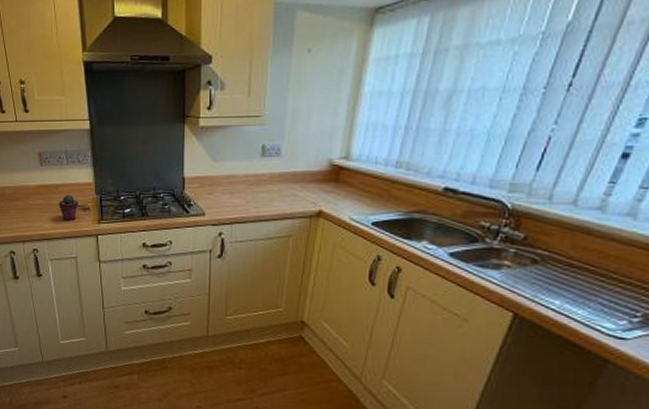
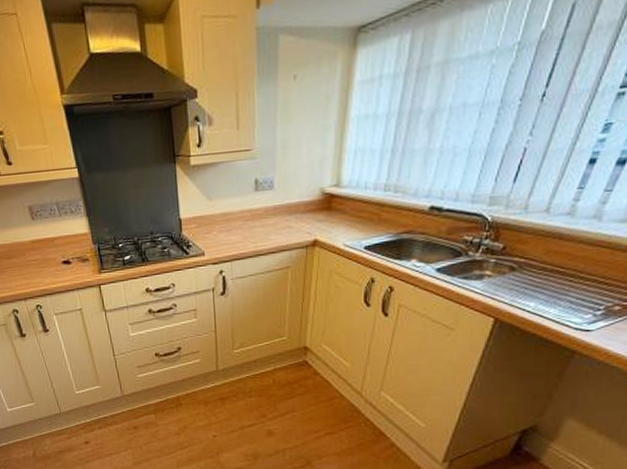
potted succulent: present [59,195,78,221] -> none [56,247,77,274]

